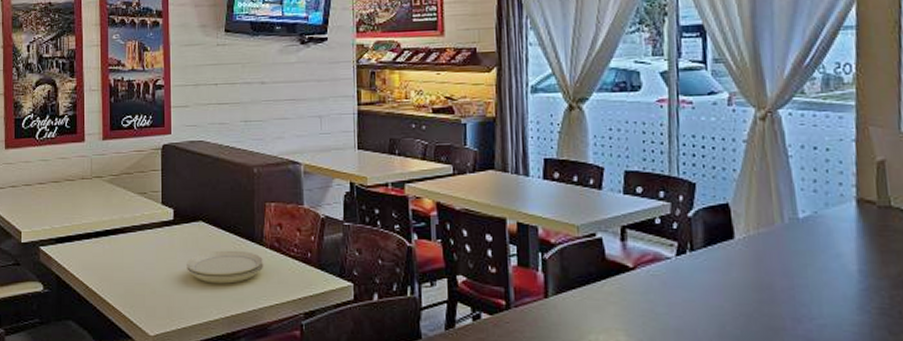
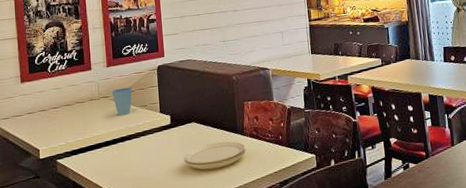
cup: none [106,168,131,203] -> present [111,87,133,116]

